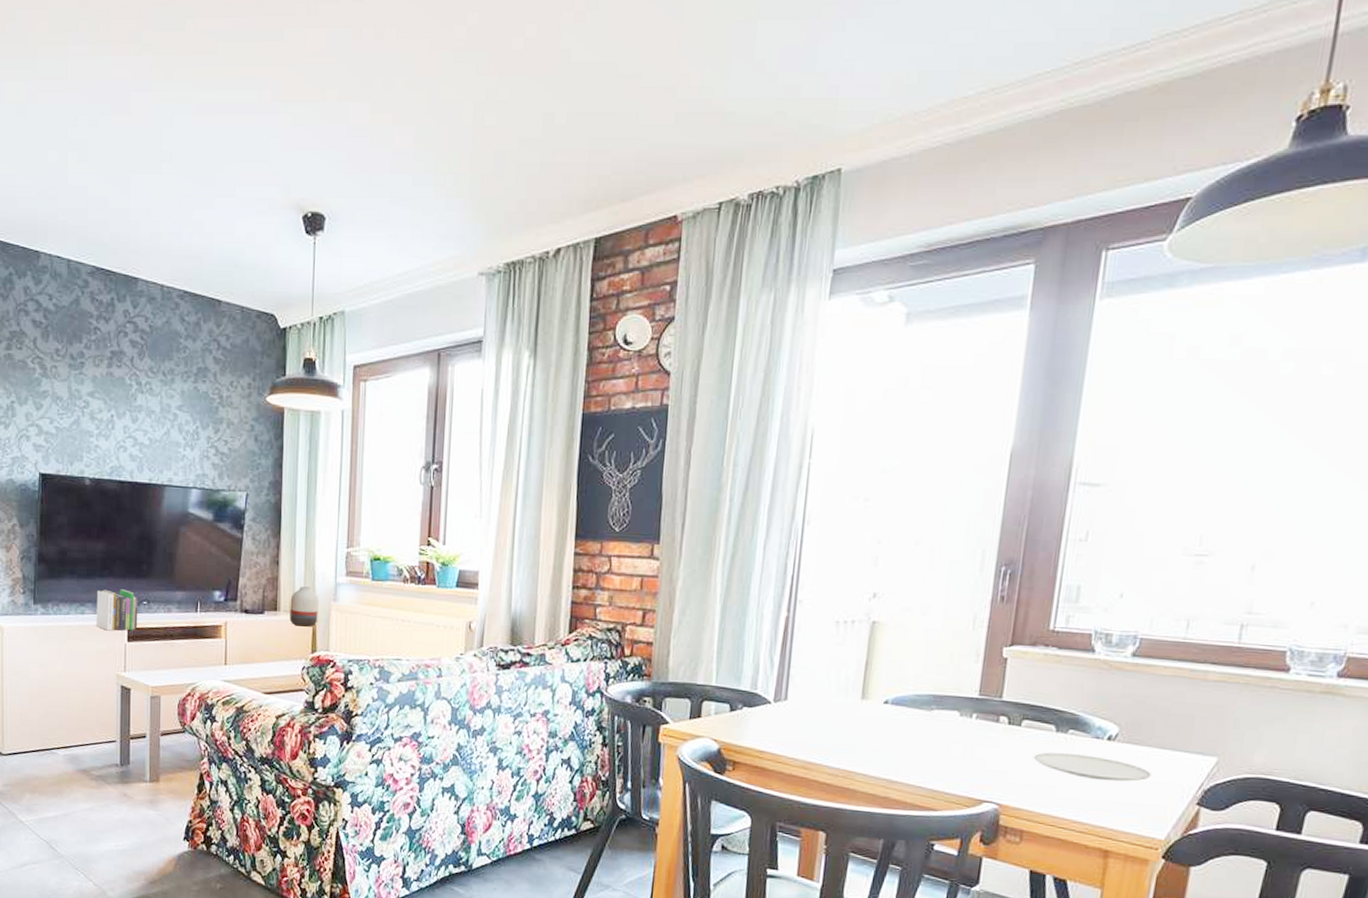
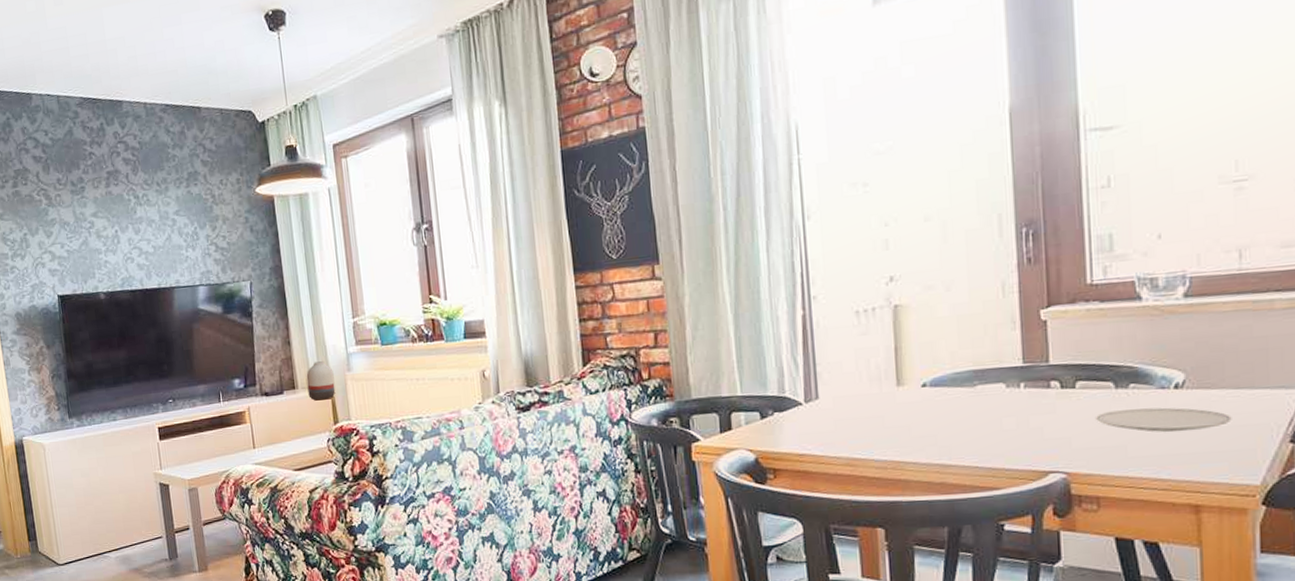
books: present [96,589,138,631] -> none [124,391,167,433]

